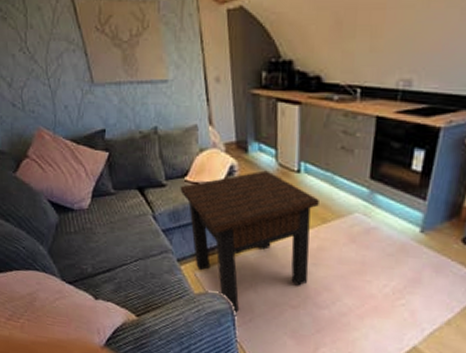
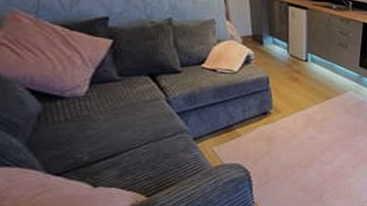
side table: present [180,170,319,313] -> none [197,59,323,179]

